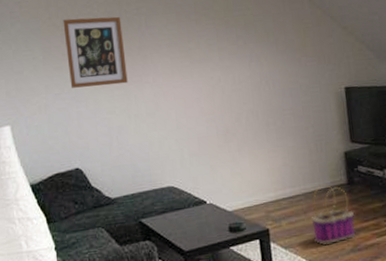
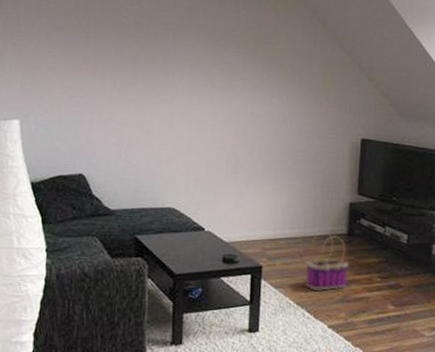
wall art: present [63,16,128,88] -> none [87,22,149,98]

